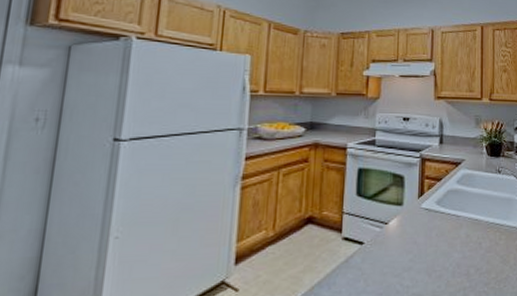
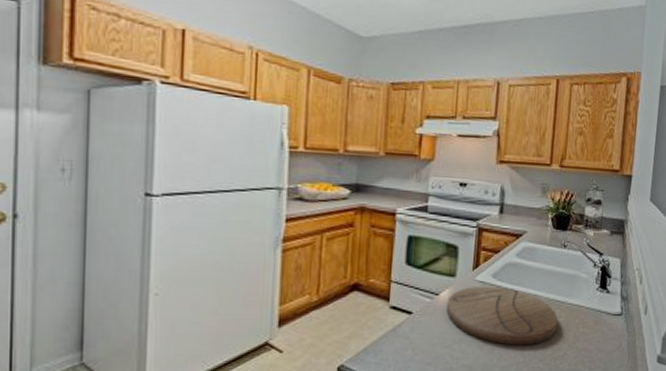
cutting board: none [395,212,499,271] -> present [446,286,559,346]

